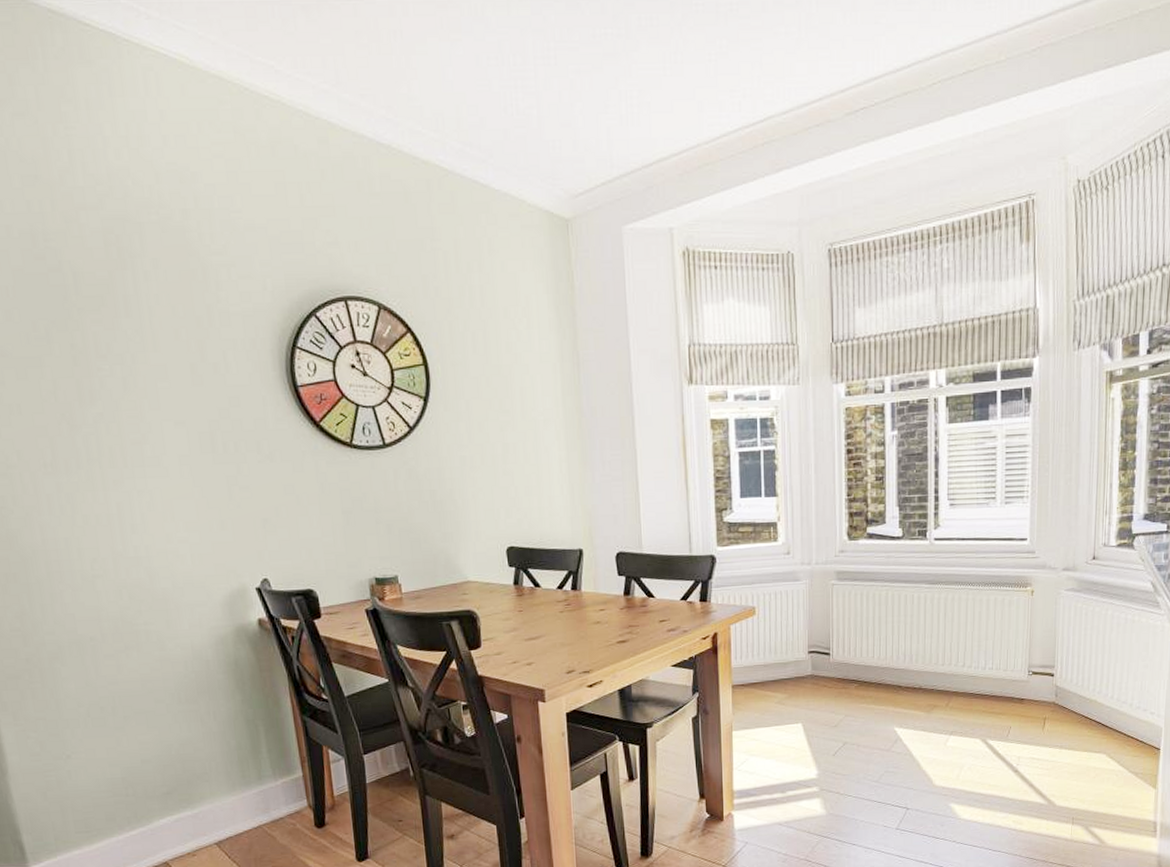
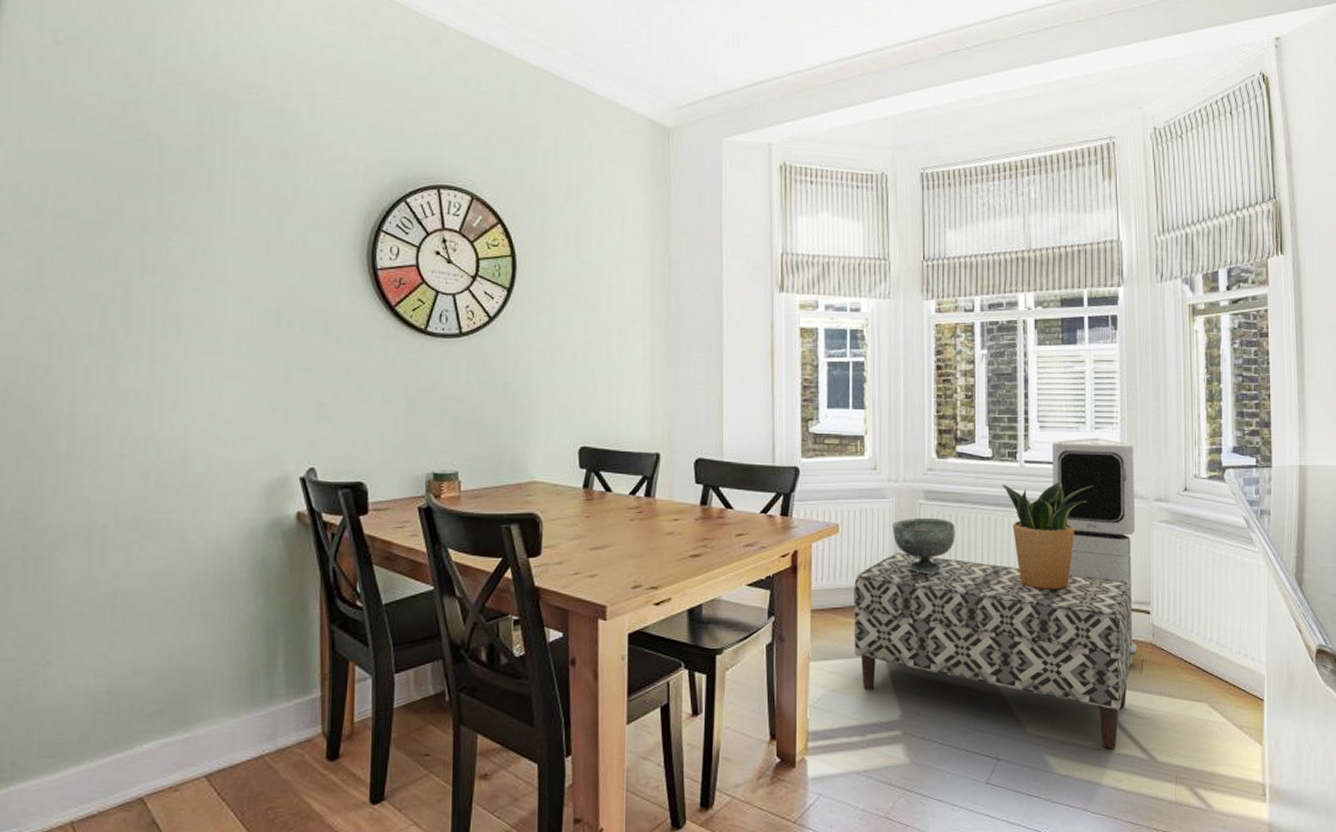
bench: none [771,630,1037,796] -> present [853,553,1132,749]
decorative bowl: none [806,596,867,648] -> present [892,517,955,573]
potted plant: none [911,556,1002,659] -> present [1001,481,1093,590]
air purifier: none [962,512,1044,723] -> present [1052,437,1138,665]

